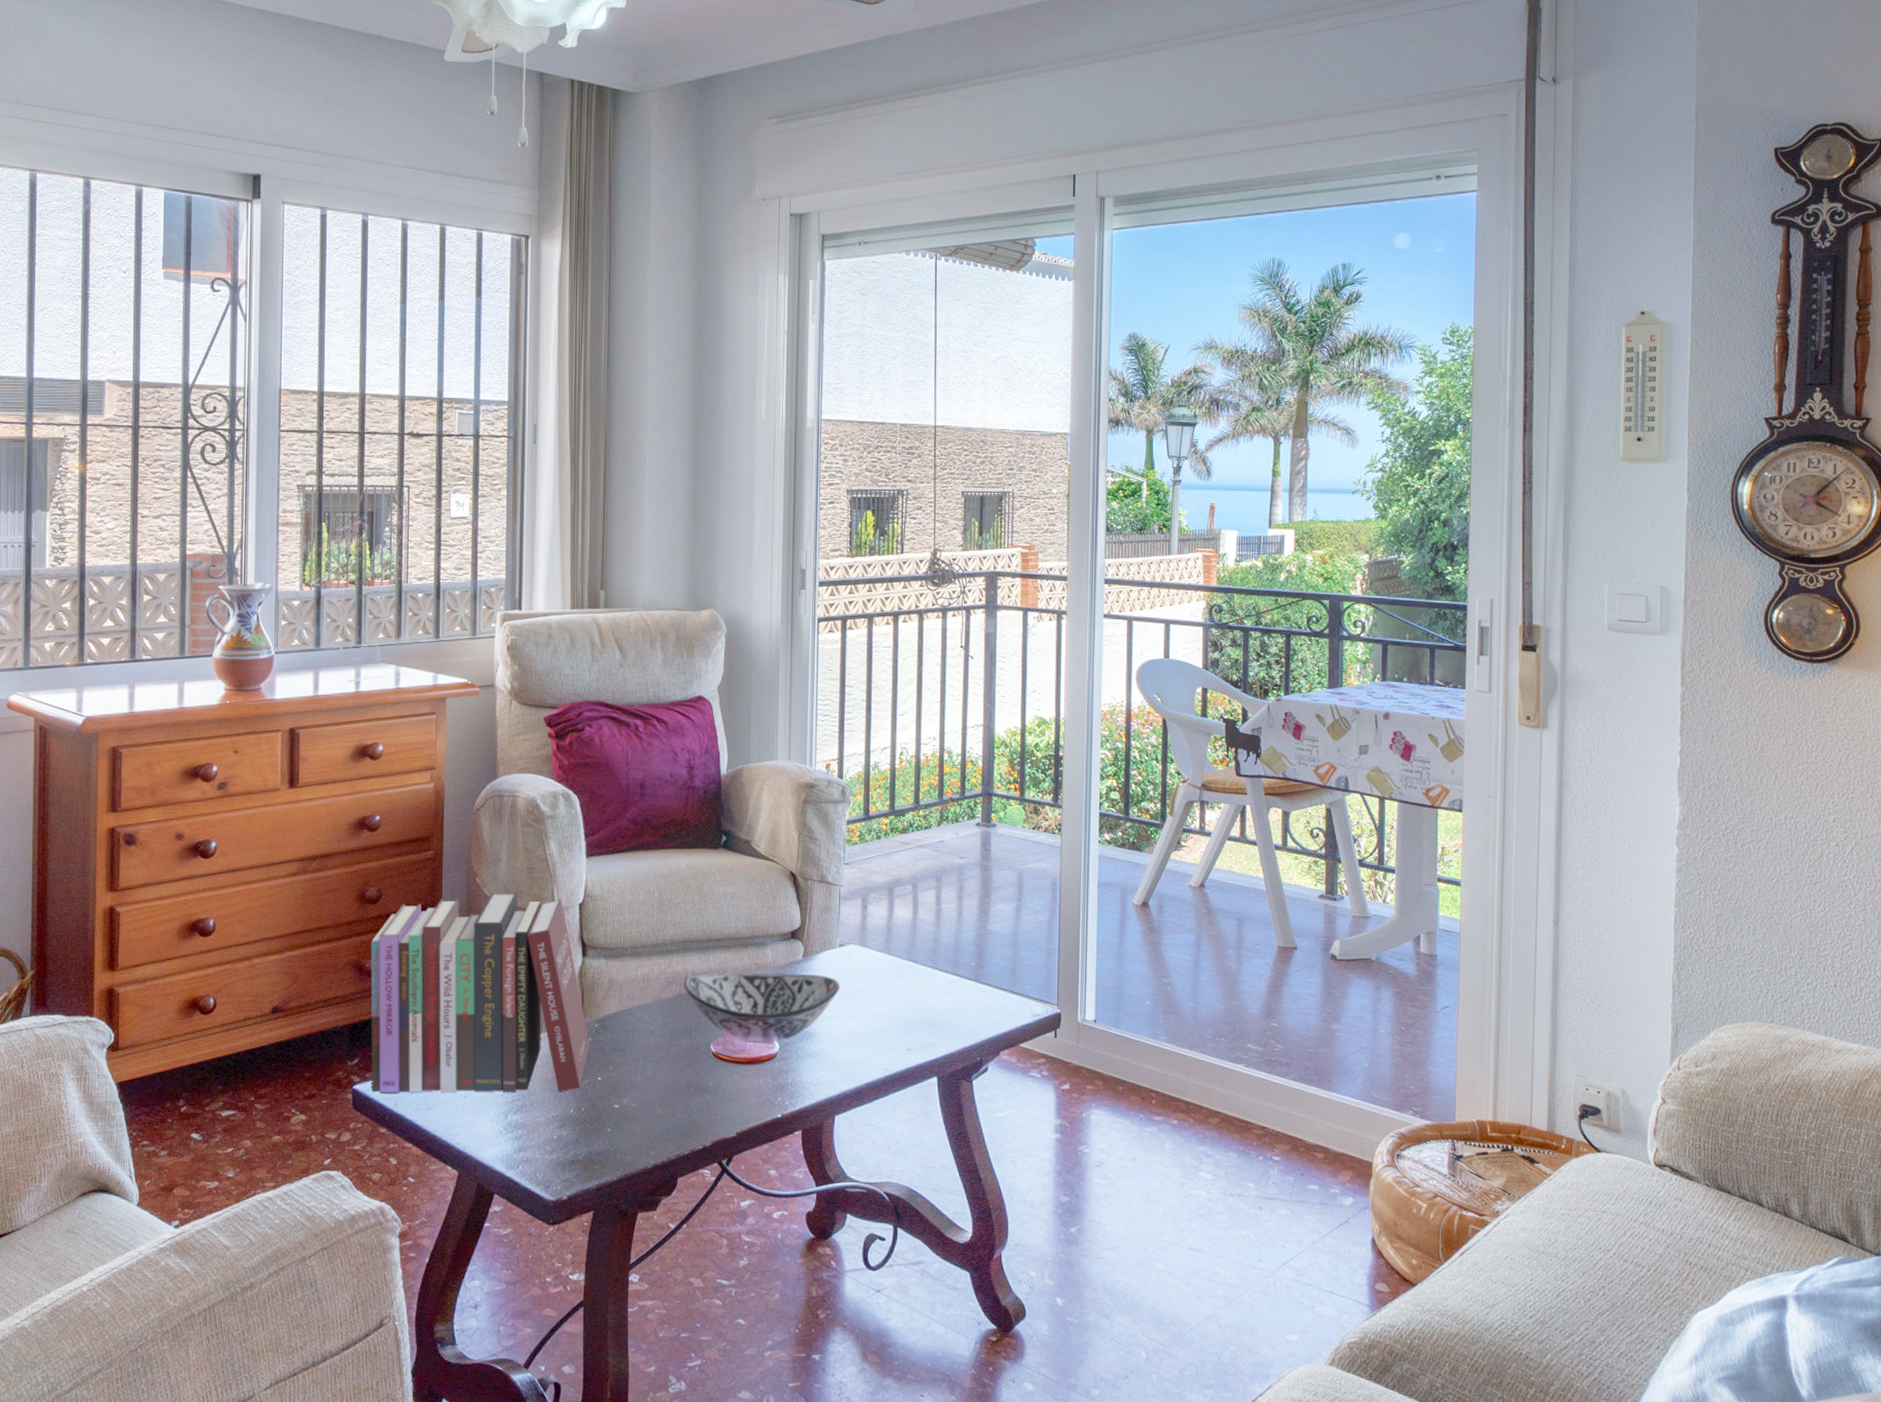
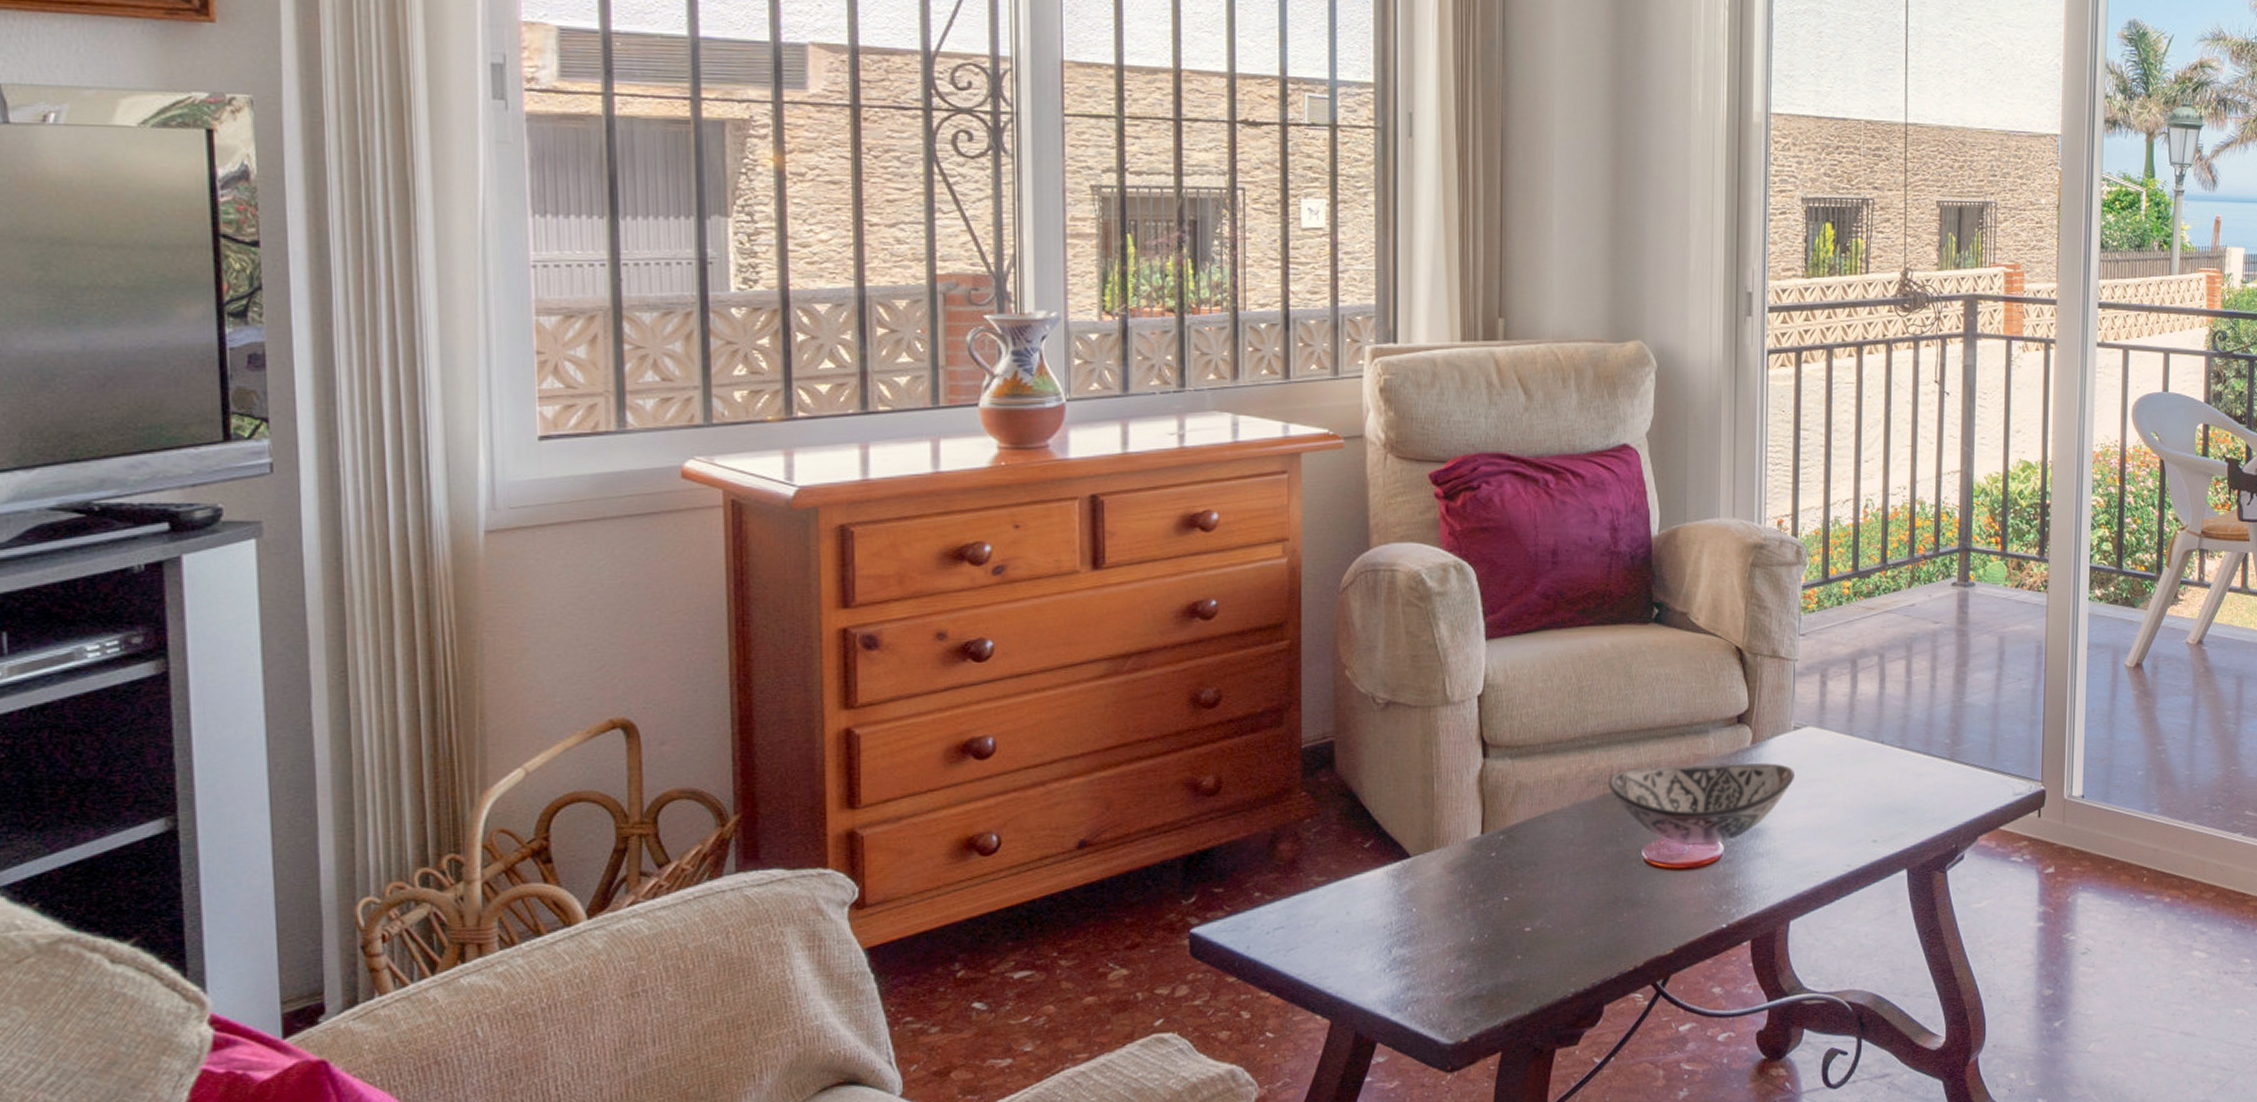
books: present [370,892,591,1094] -> none [1209,686,1495,935]

